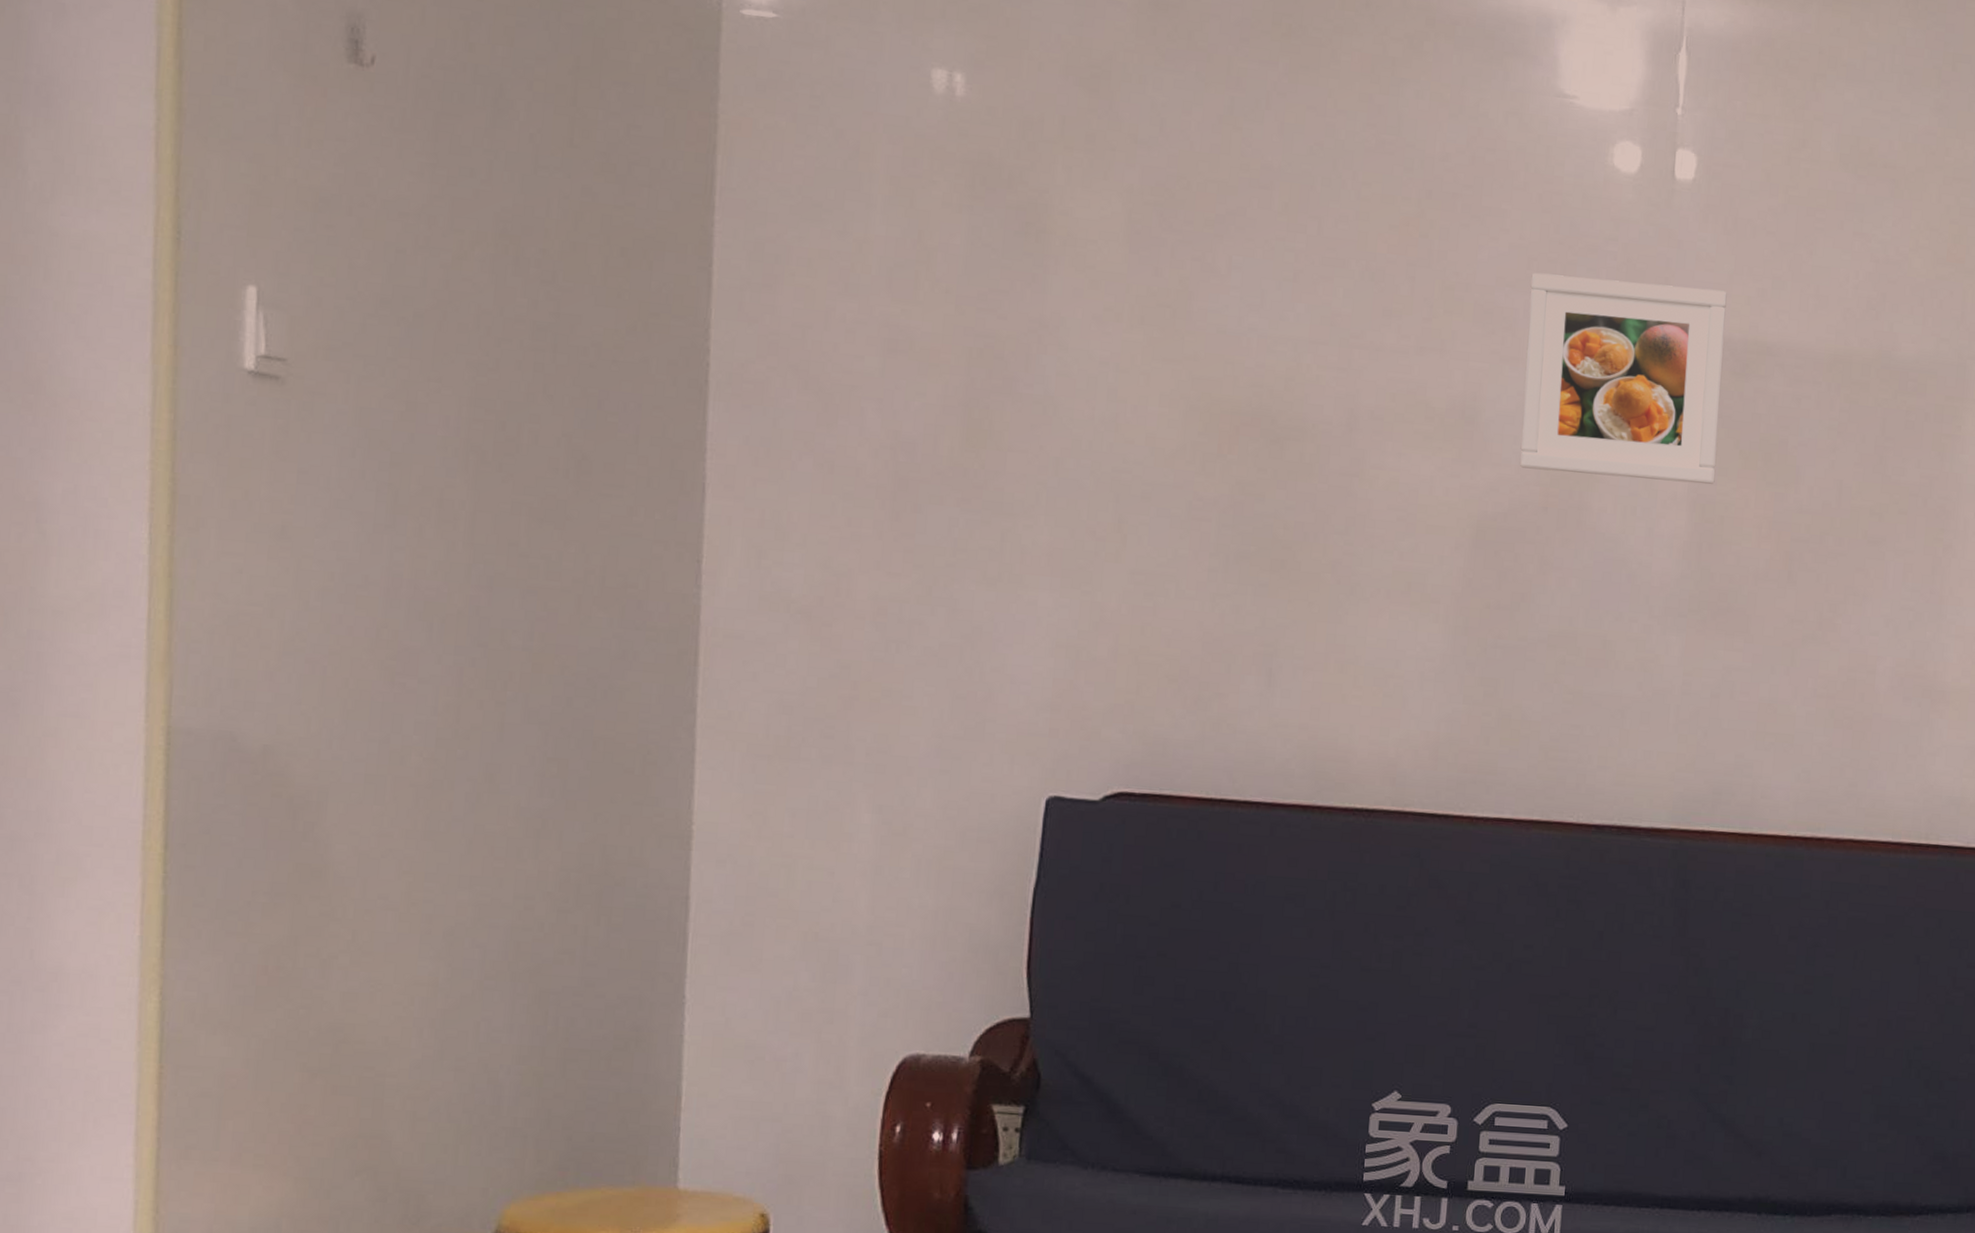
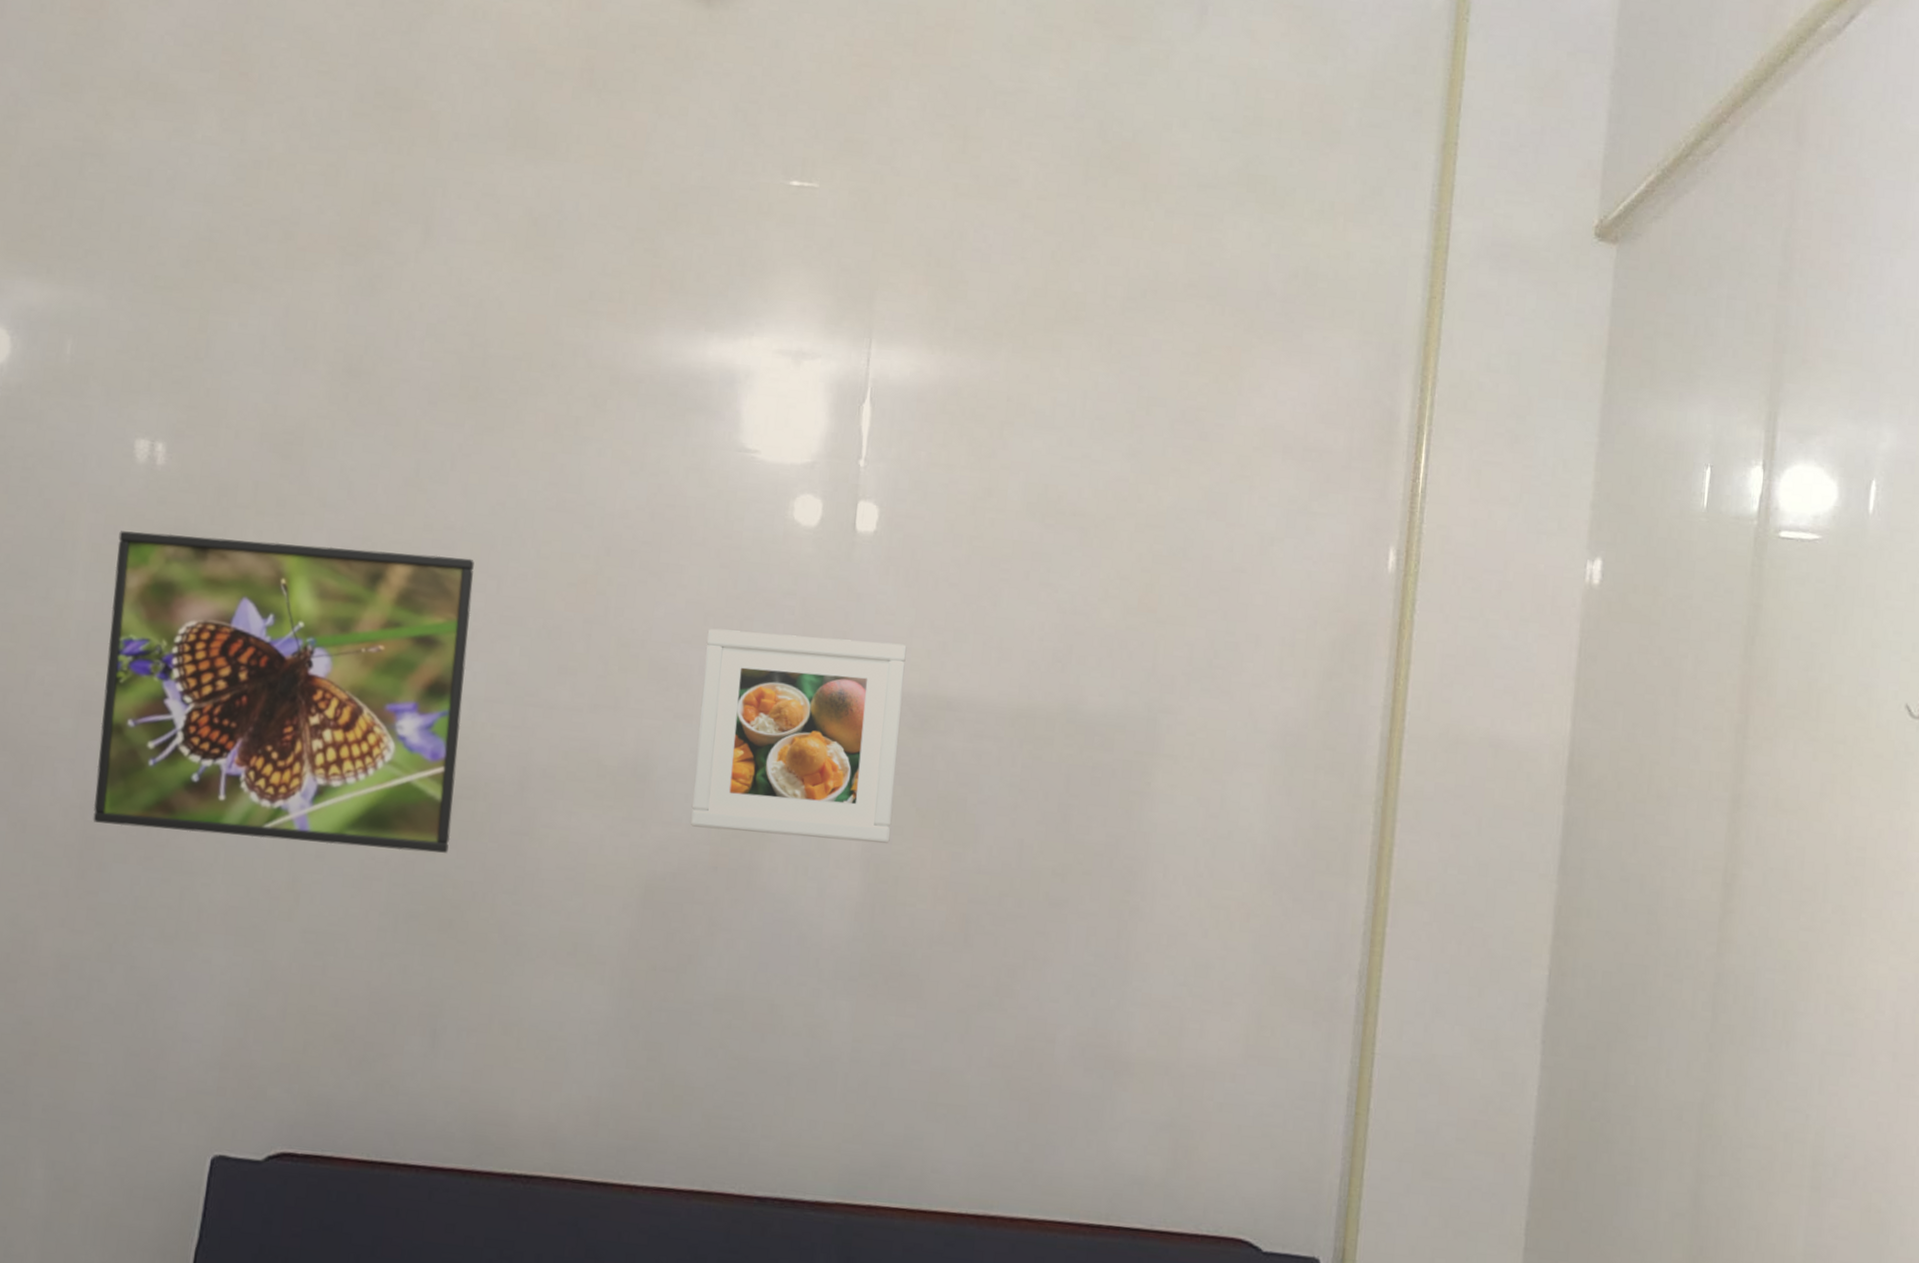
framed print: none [905,164,1294,494] -> present [93,531,474,853]

